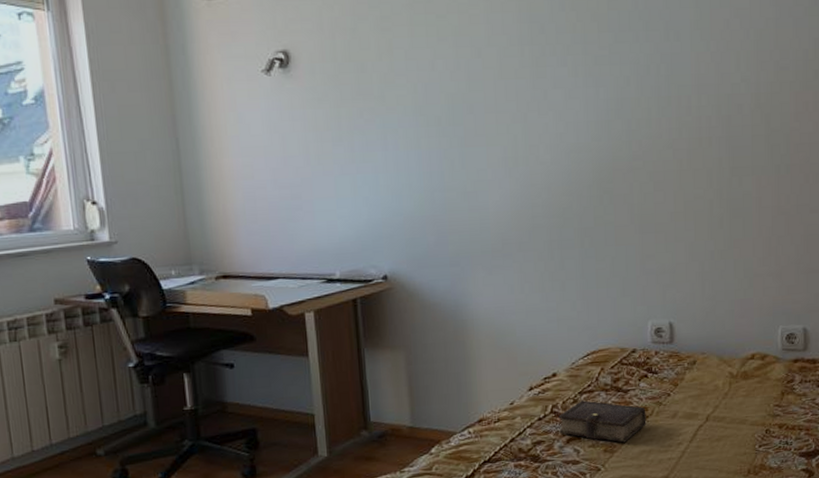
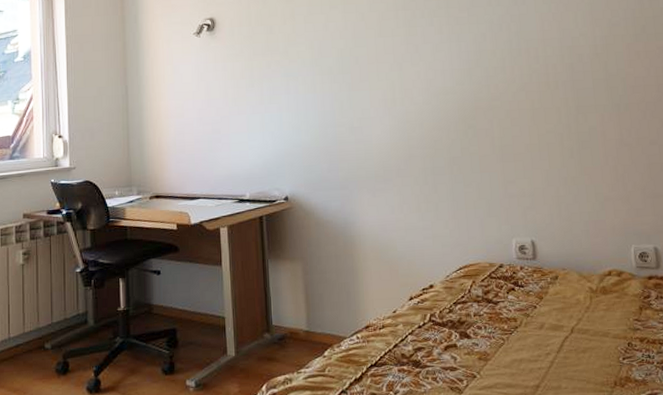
book: present [558,400,647,443] -> none [436,310,516,352]

